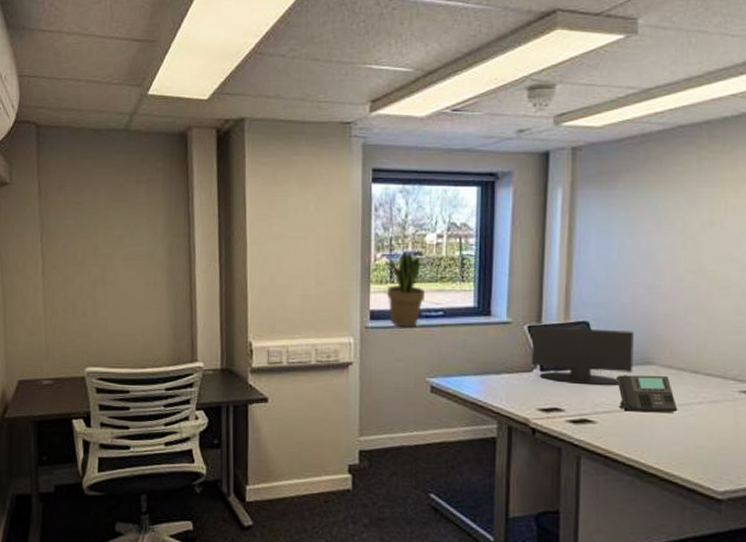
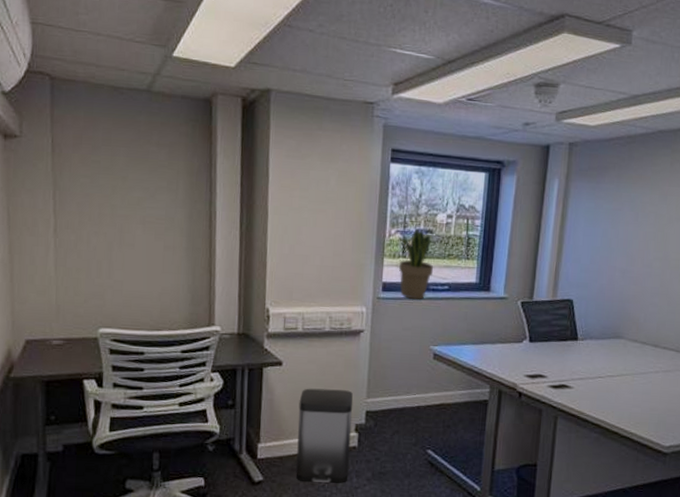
pedal bin: none [286,426,345,530] -> present [296,388,354,483]
monitor: present [531,325,635,386] -> none [522,301,609,356]
phone: present [617,375,678,413] -> none [592,347,639,380]

